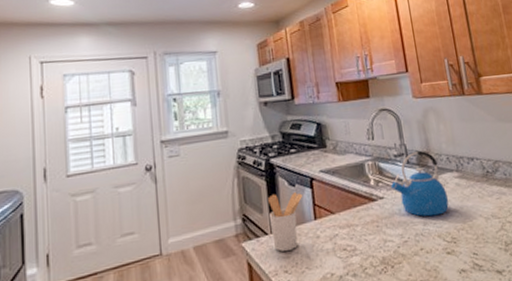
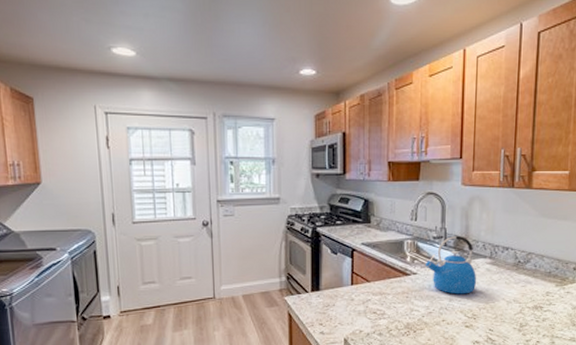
utensil holder: present [268,192,303,252] -> none [310,259,344,308]

